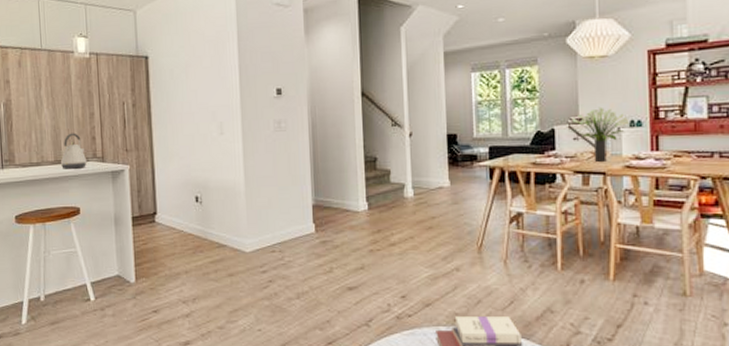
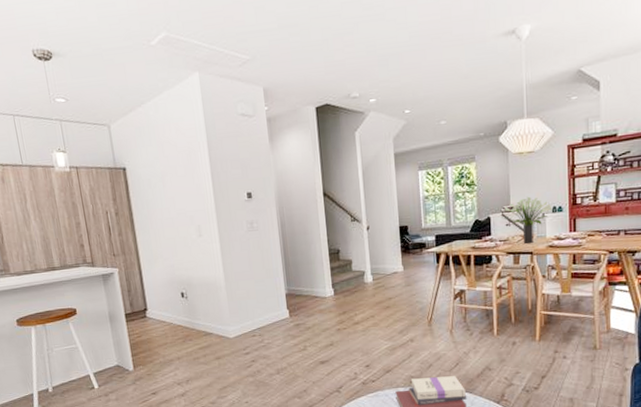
kettle: present [60,133,87,169] -> none [53,241,79,275]

